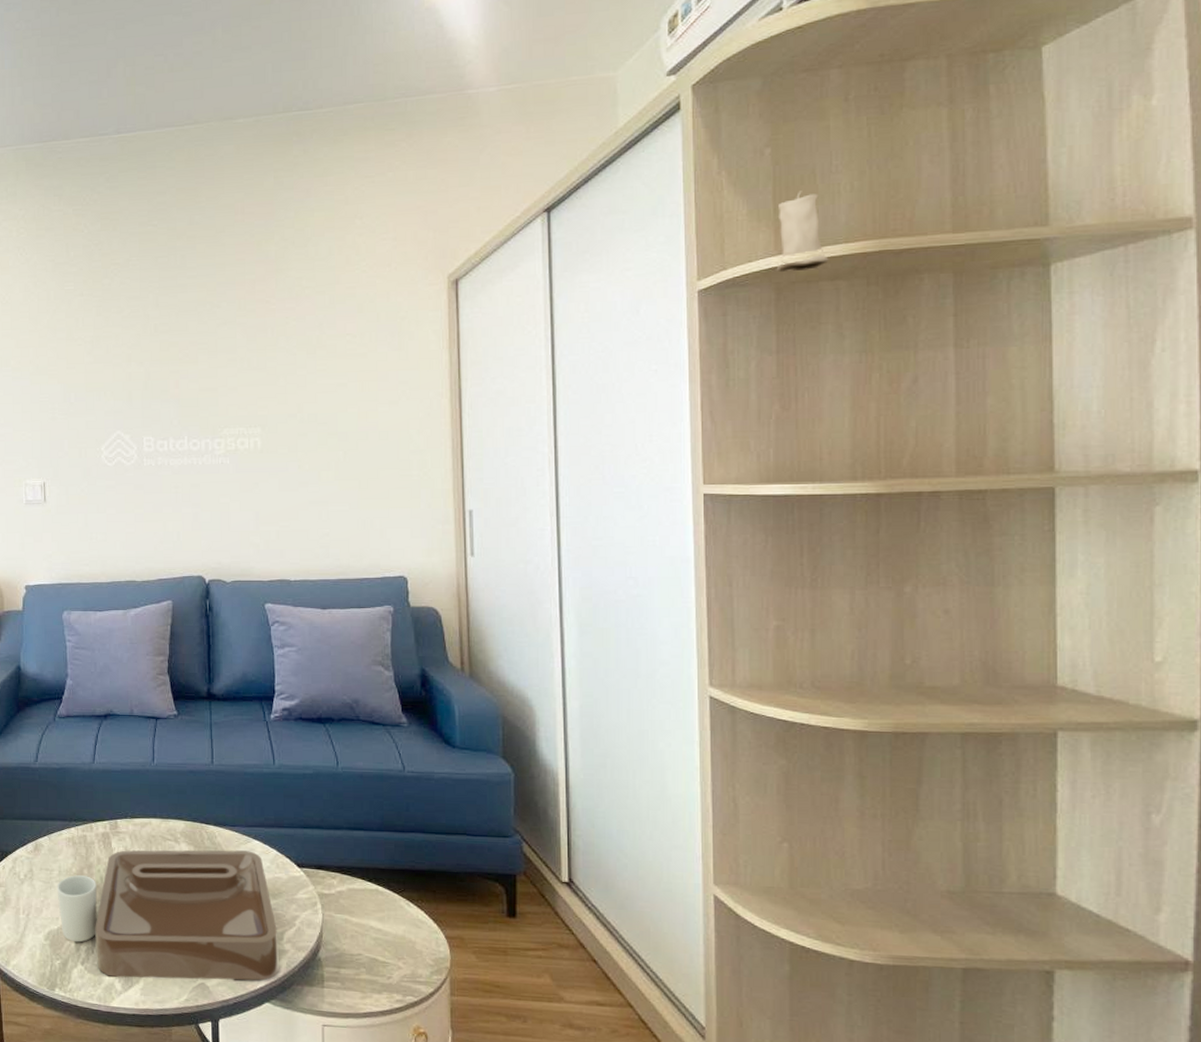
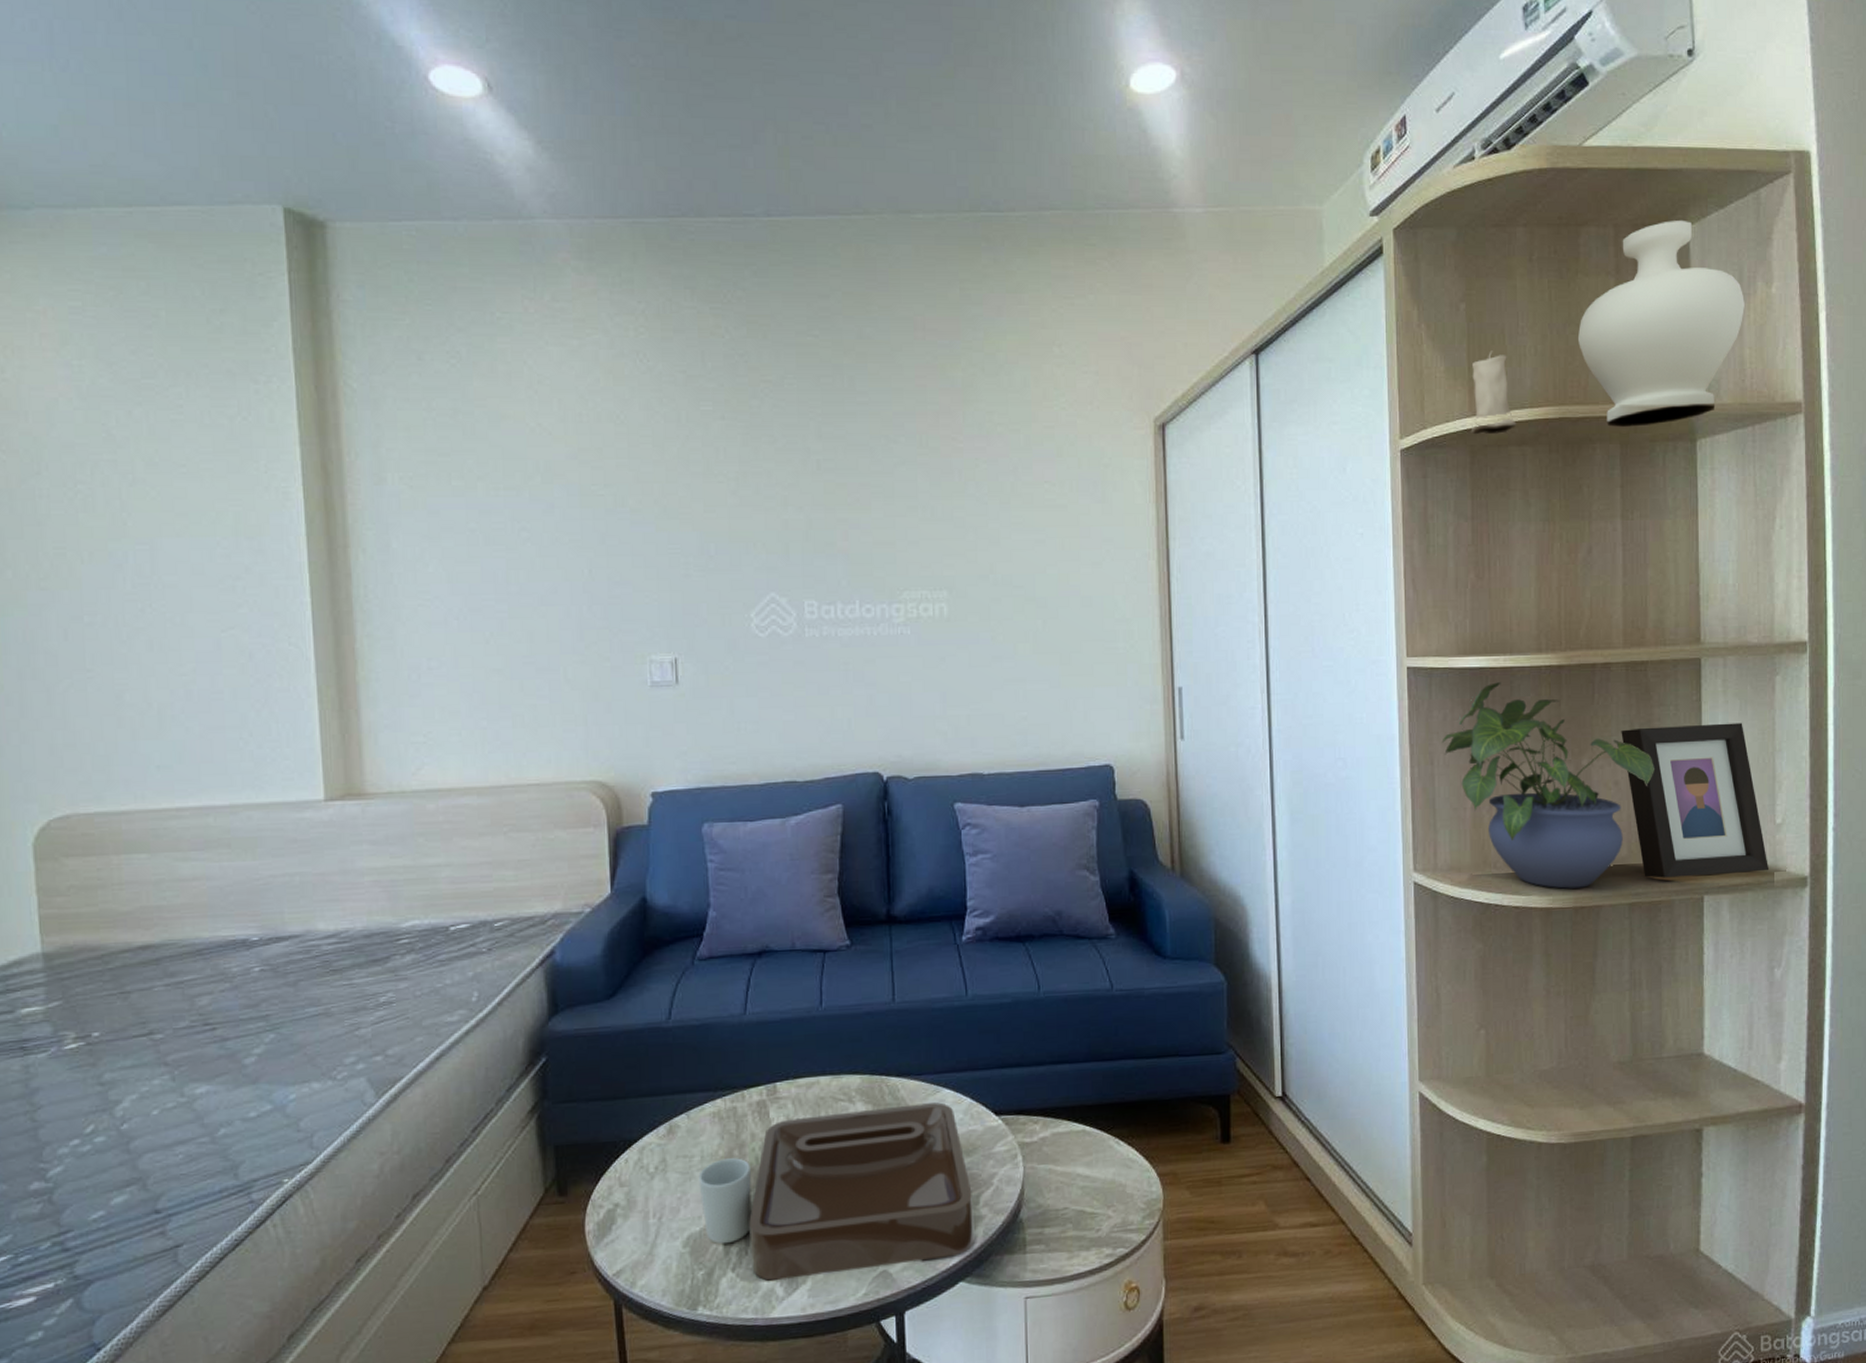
potted plant: none [741,509,994,714] -> present [1441,682,1654,889]
decorative vase: none [901,41,1115,256] -> present [1577,219,1745,427]
picture frame: none [953,554,1145,711] -> present [1621,723,1770,878]

